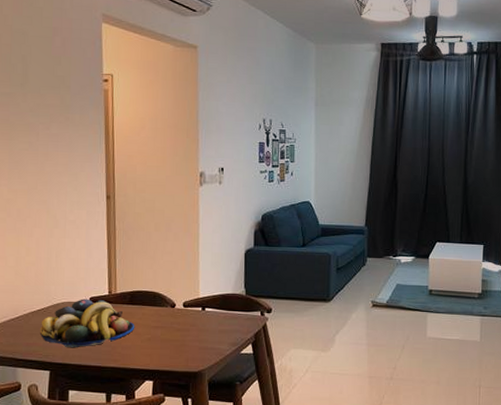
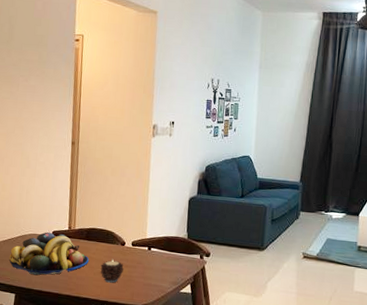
candle: none [148,324,176,350] -> present [100,260,124,283]

